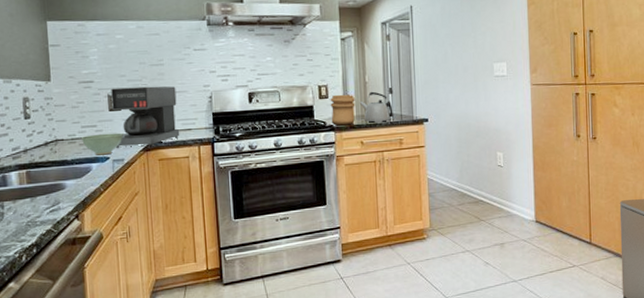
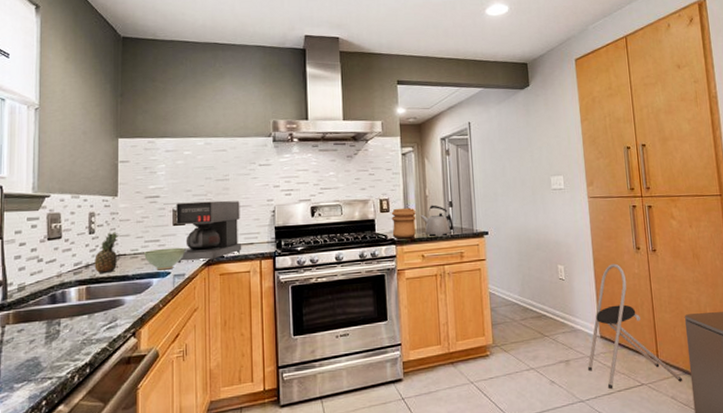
fruit: none [32,117,56,159] -> present [94,232,119,274]
step stool: none [522,151,614,271] -> present [588,263,683,390]

